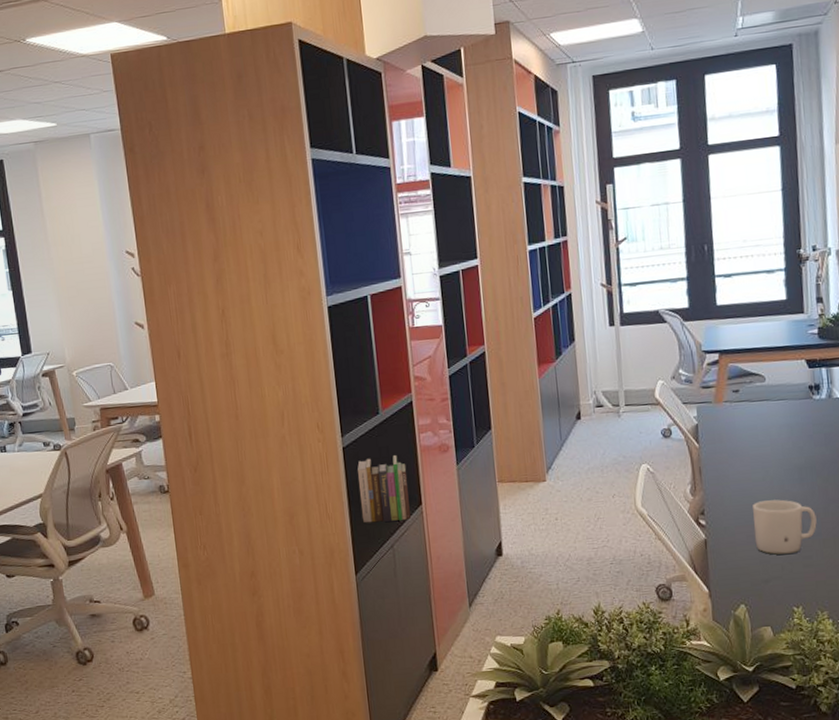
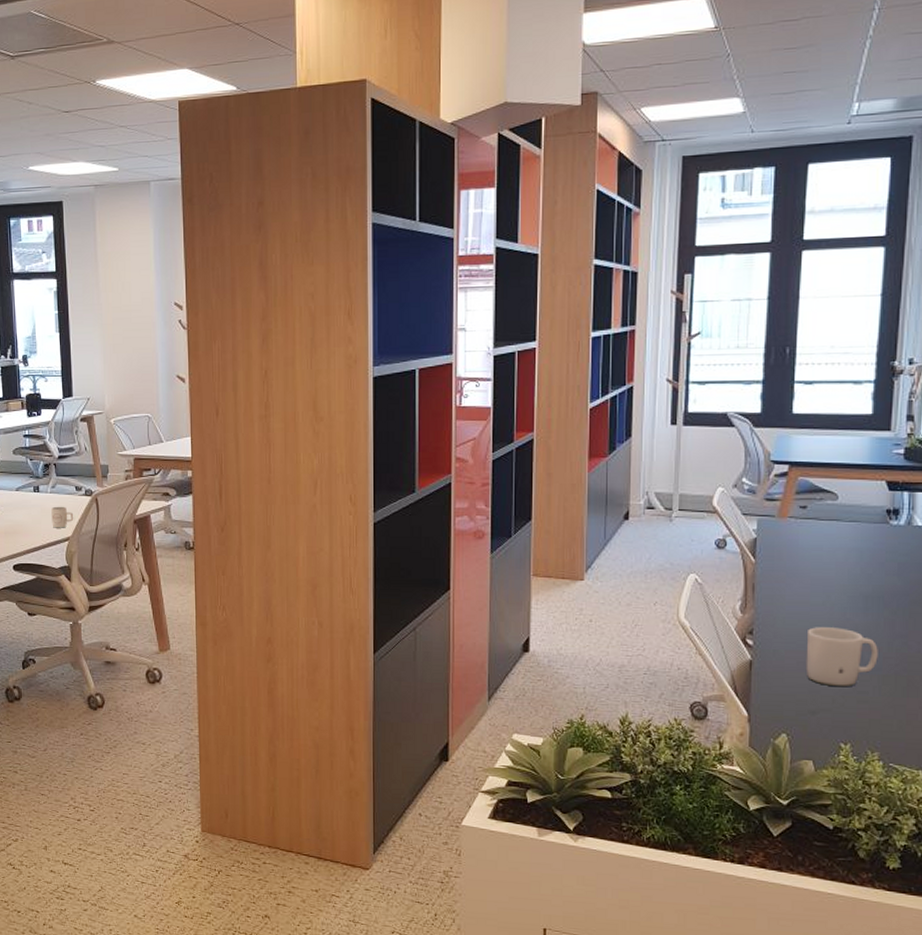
mug: none [20,463,45,487] -> present [51,506,74,528]
books: present [357,455,411,524] -> none [386,536,438,603]

